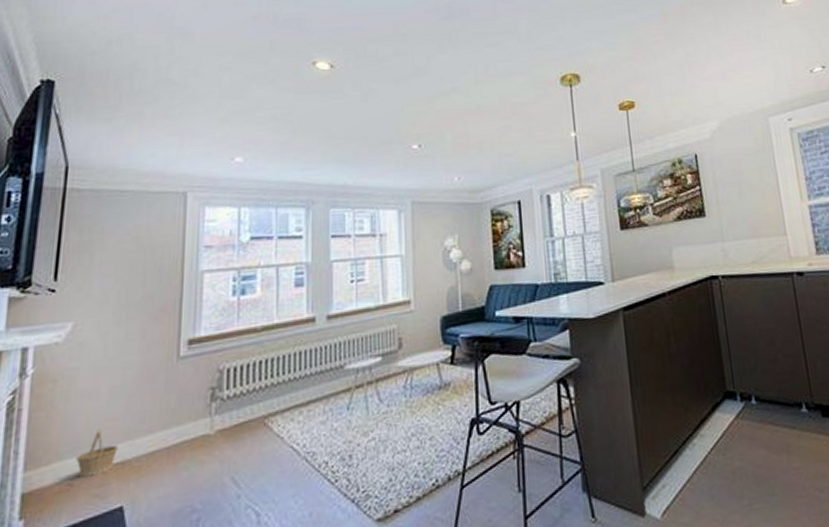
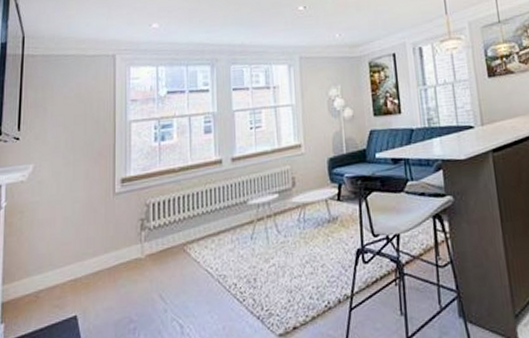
basket: present [76,429,118,478] -> none [40,252,71,291]

